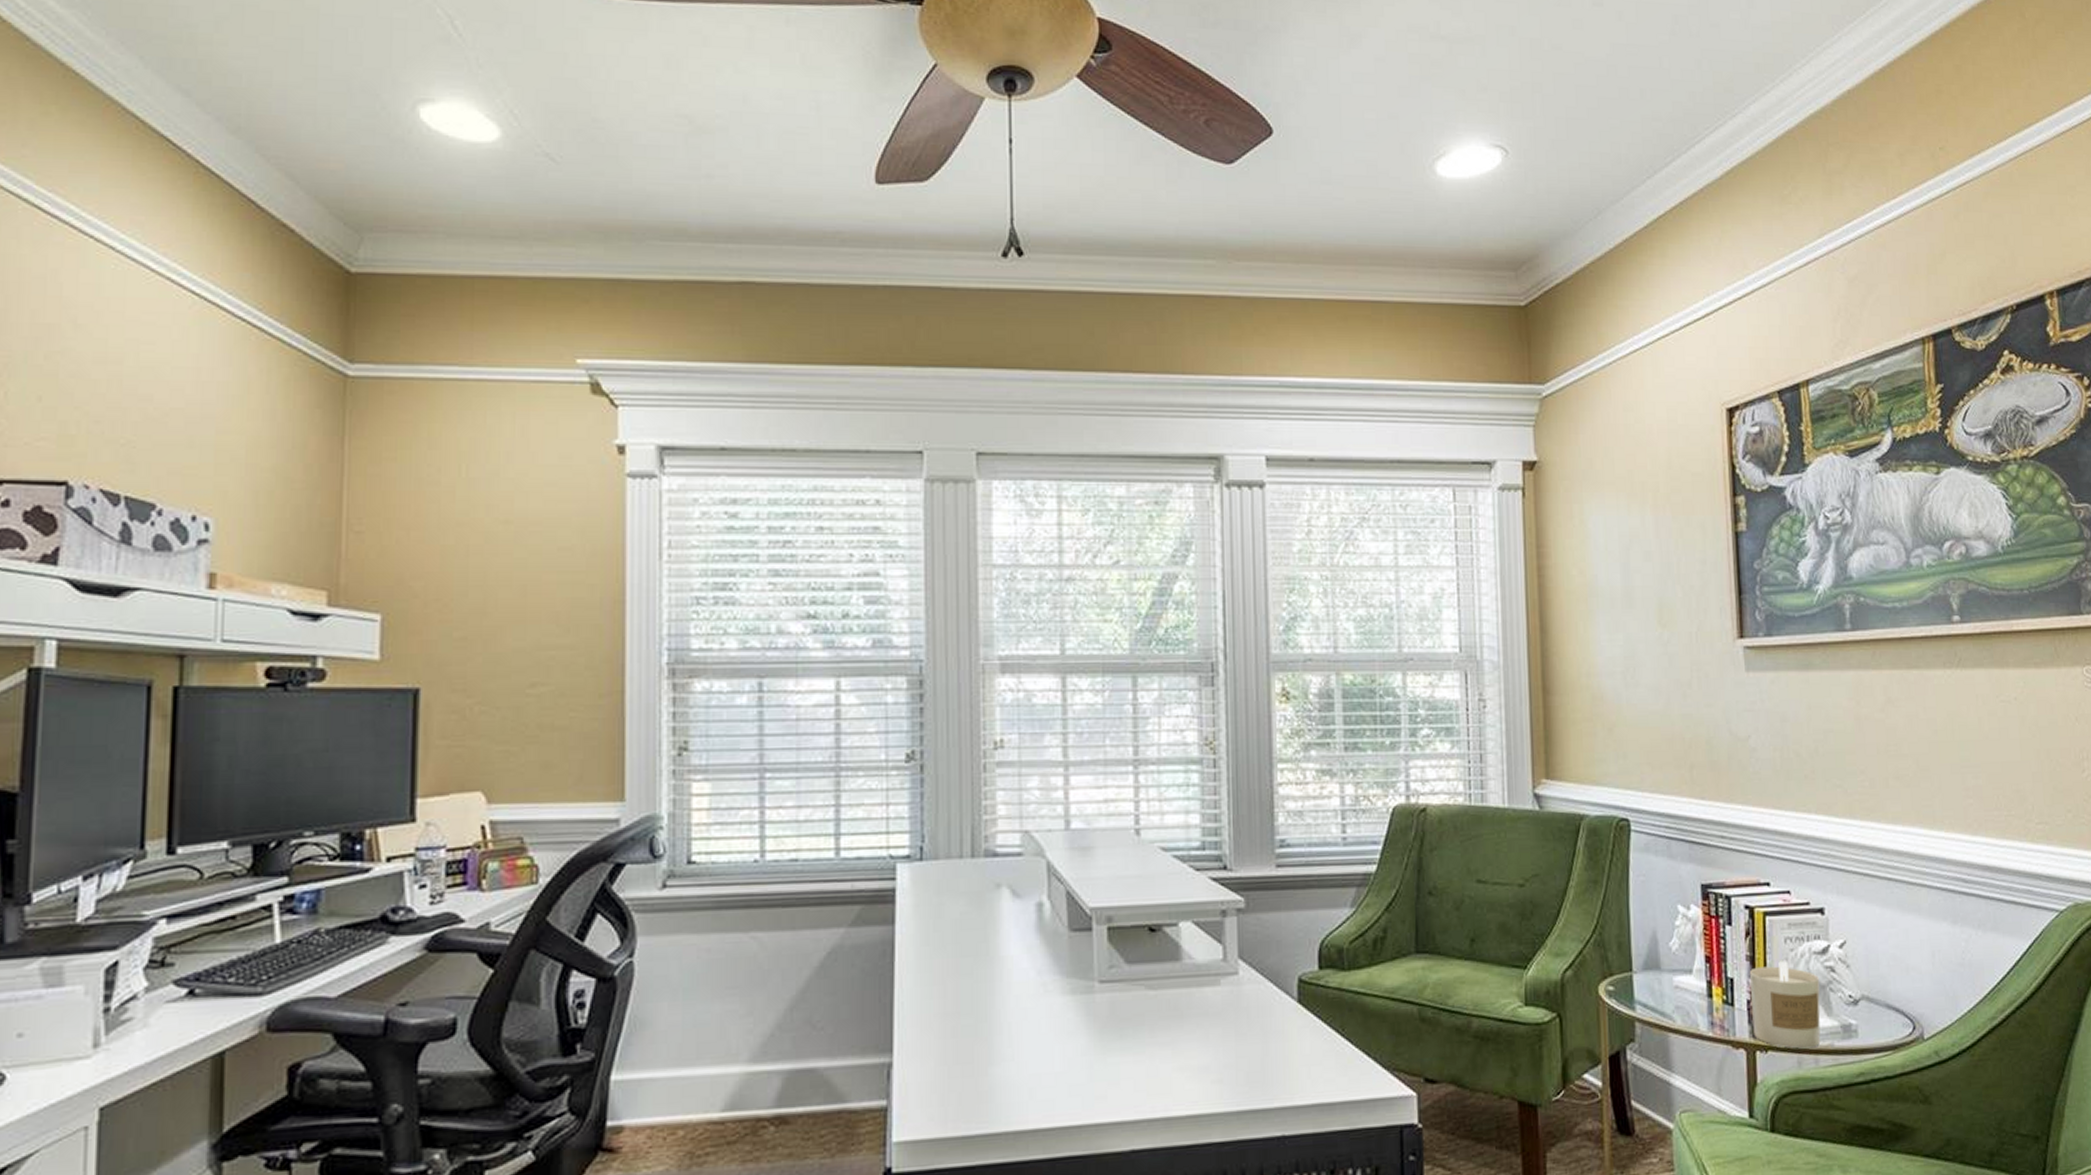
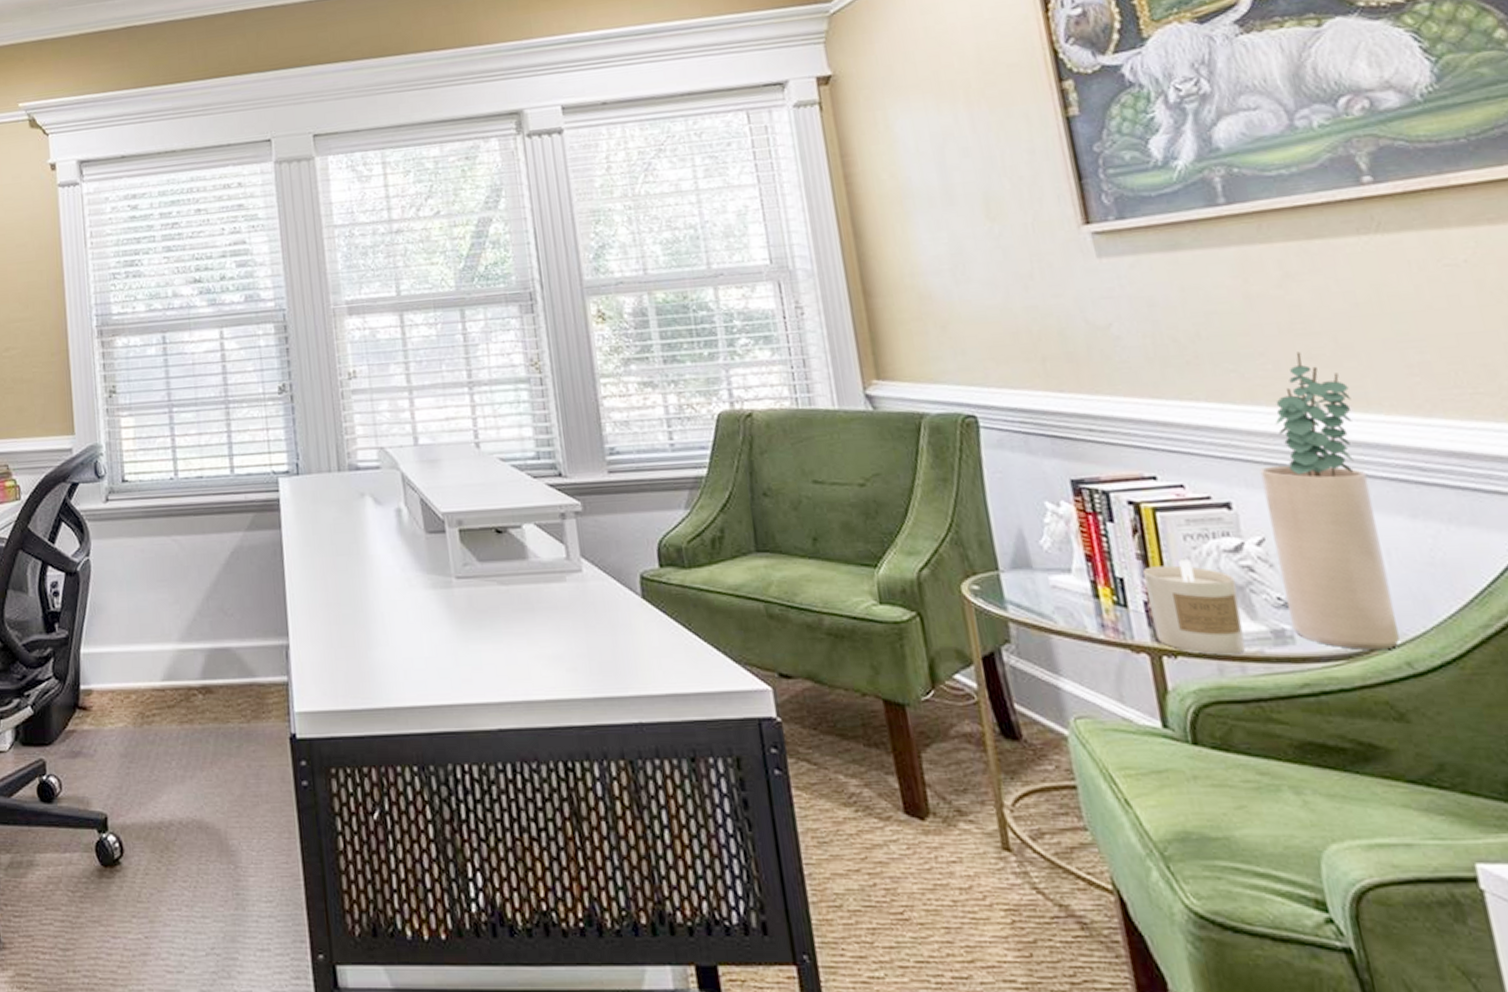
vase: none [1849,771,1933,1042] -> present [1259,351,1400,651]

